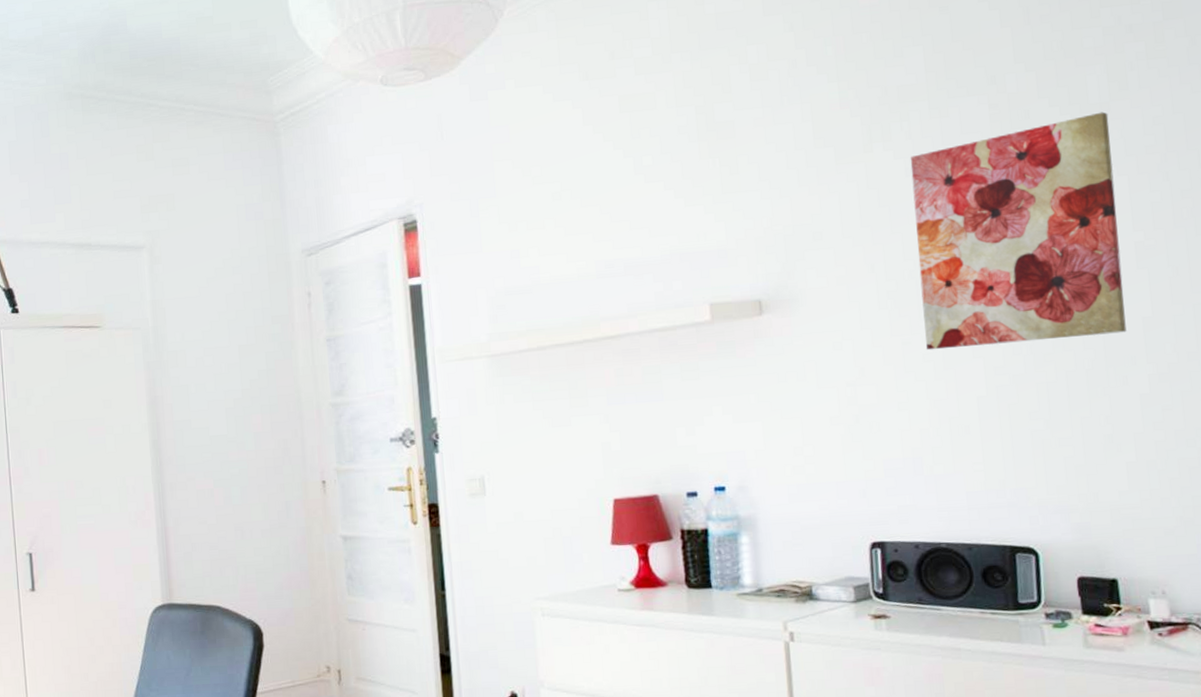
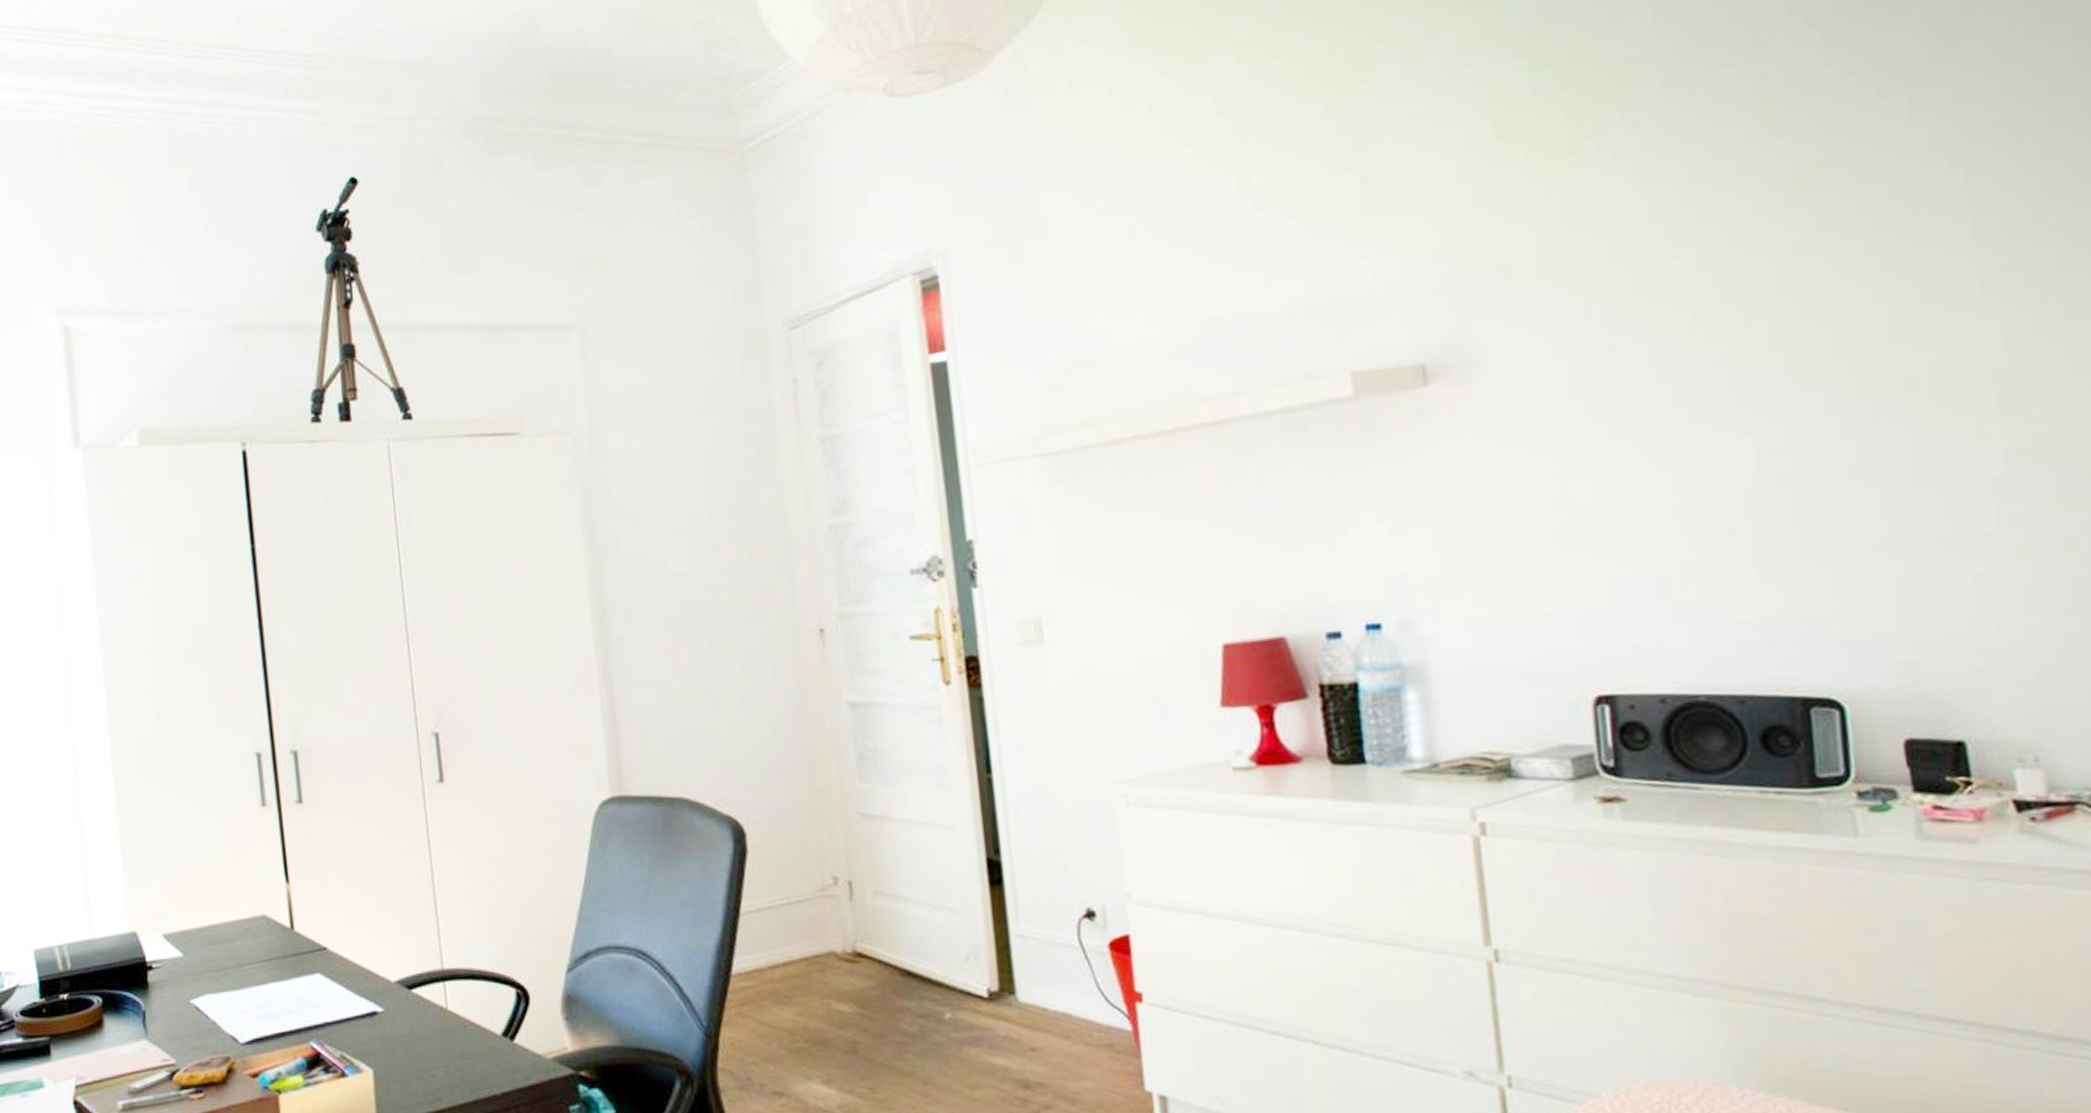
wall art: present [910,112,1127,351] -> none [1637,79,1969,427]

